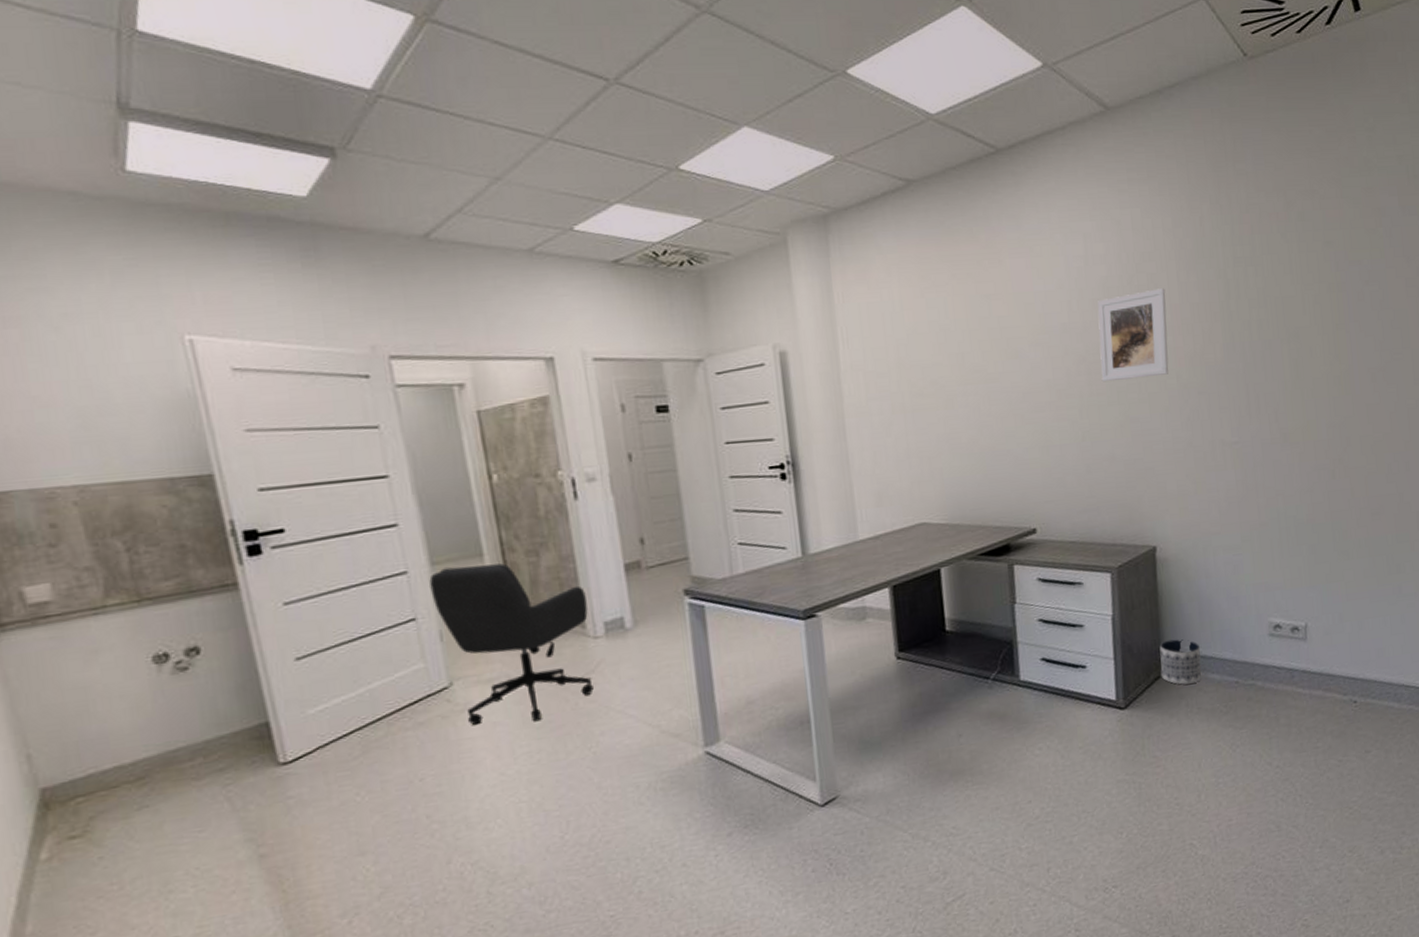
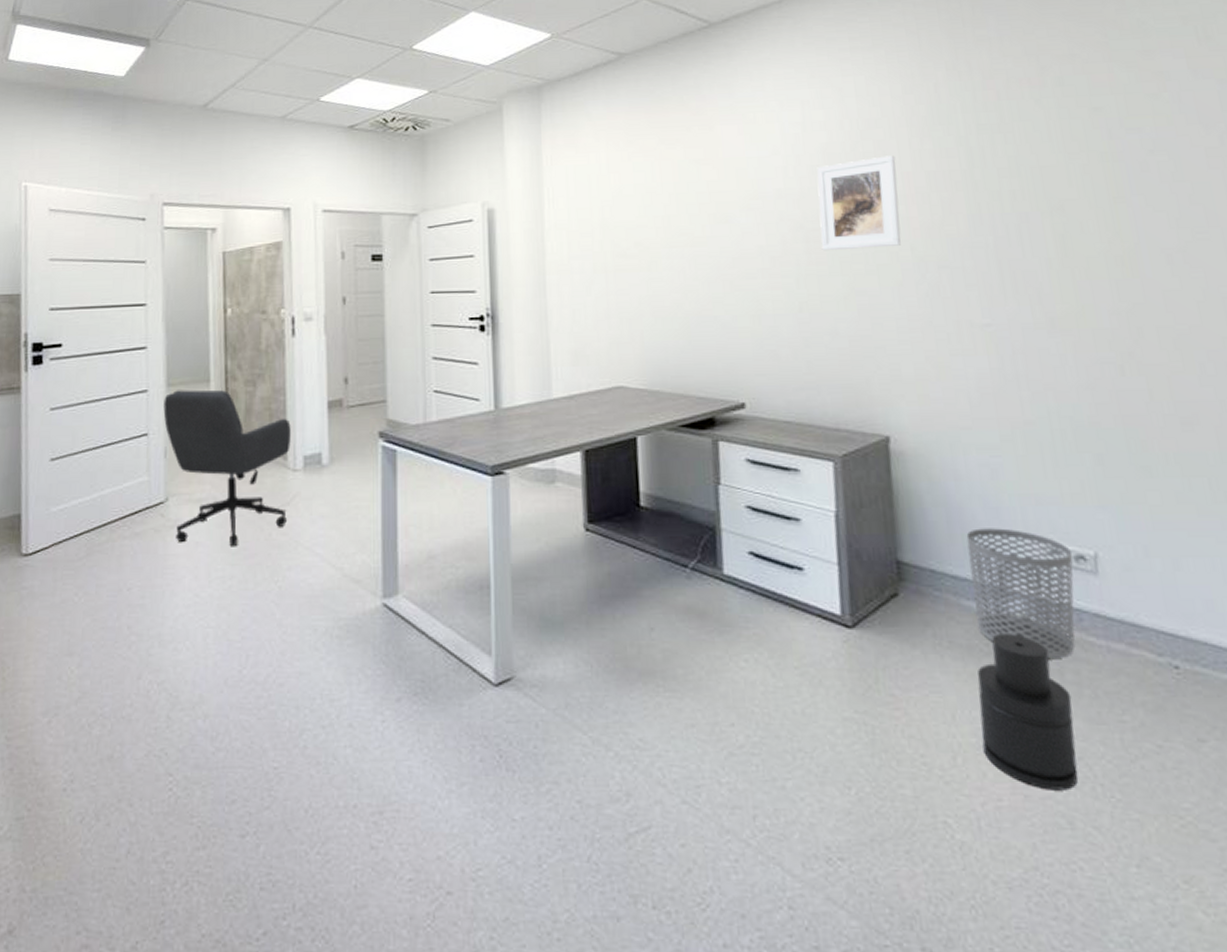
planter: present [1159,639,1202,685] -> none [896,550,953,608]
waste bin: none [1213,613,1290,709] -> present [966,528,1075,658]
humidifier: none [1217,694,1285,807] -> present [977,634,1079,791]

